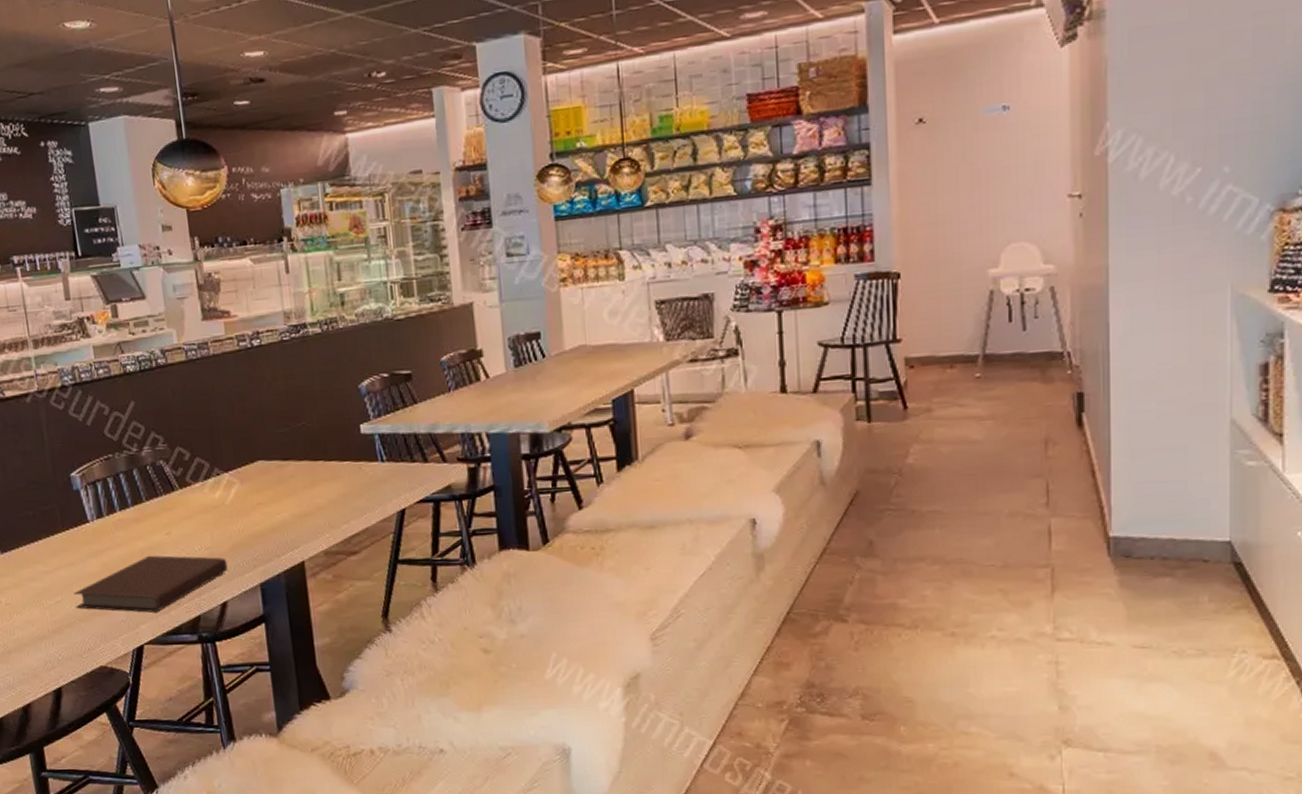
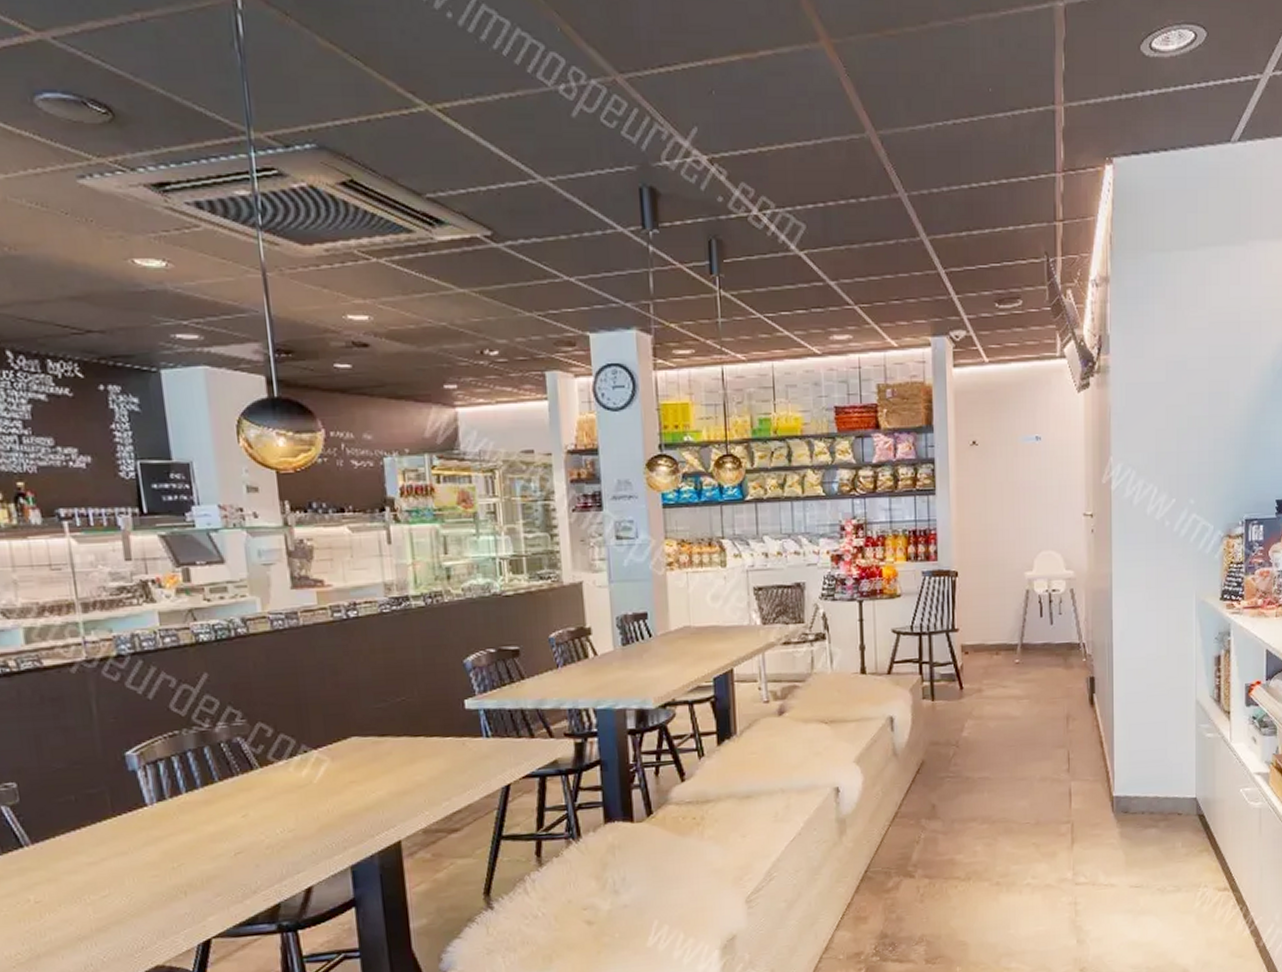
notebook: present [74,555,228,613] -> none [125,839,314,903]

